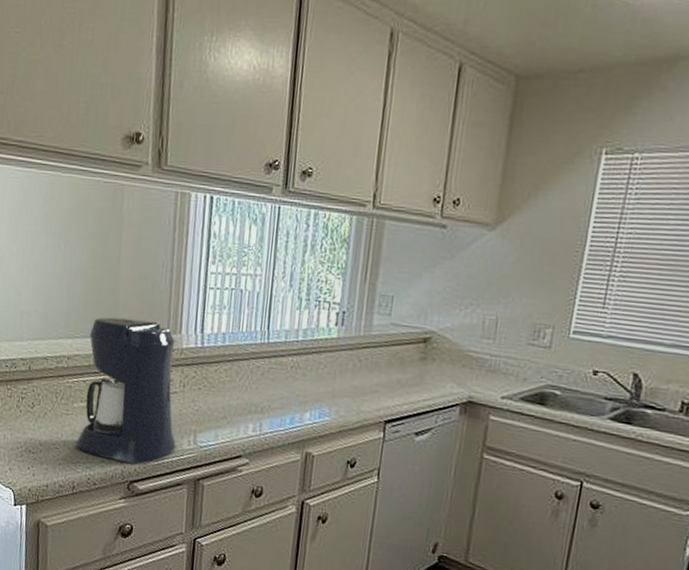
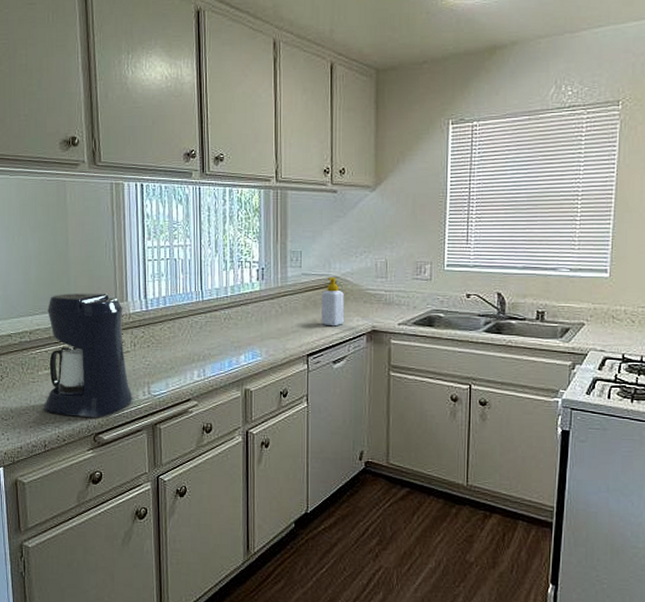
soap bottle: none [407,330,439,391] -> present [322,276,344,327]

